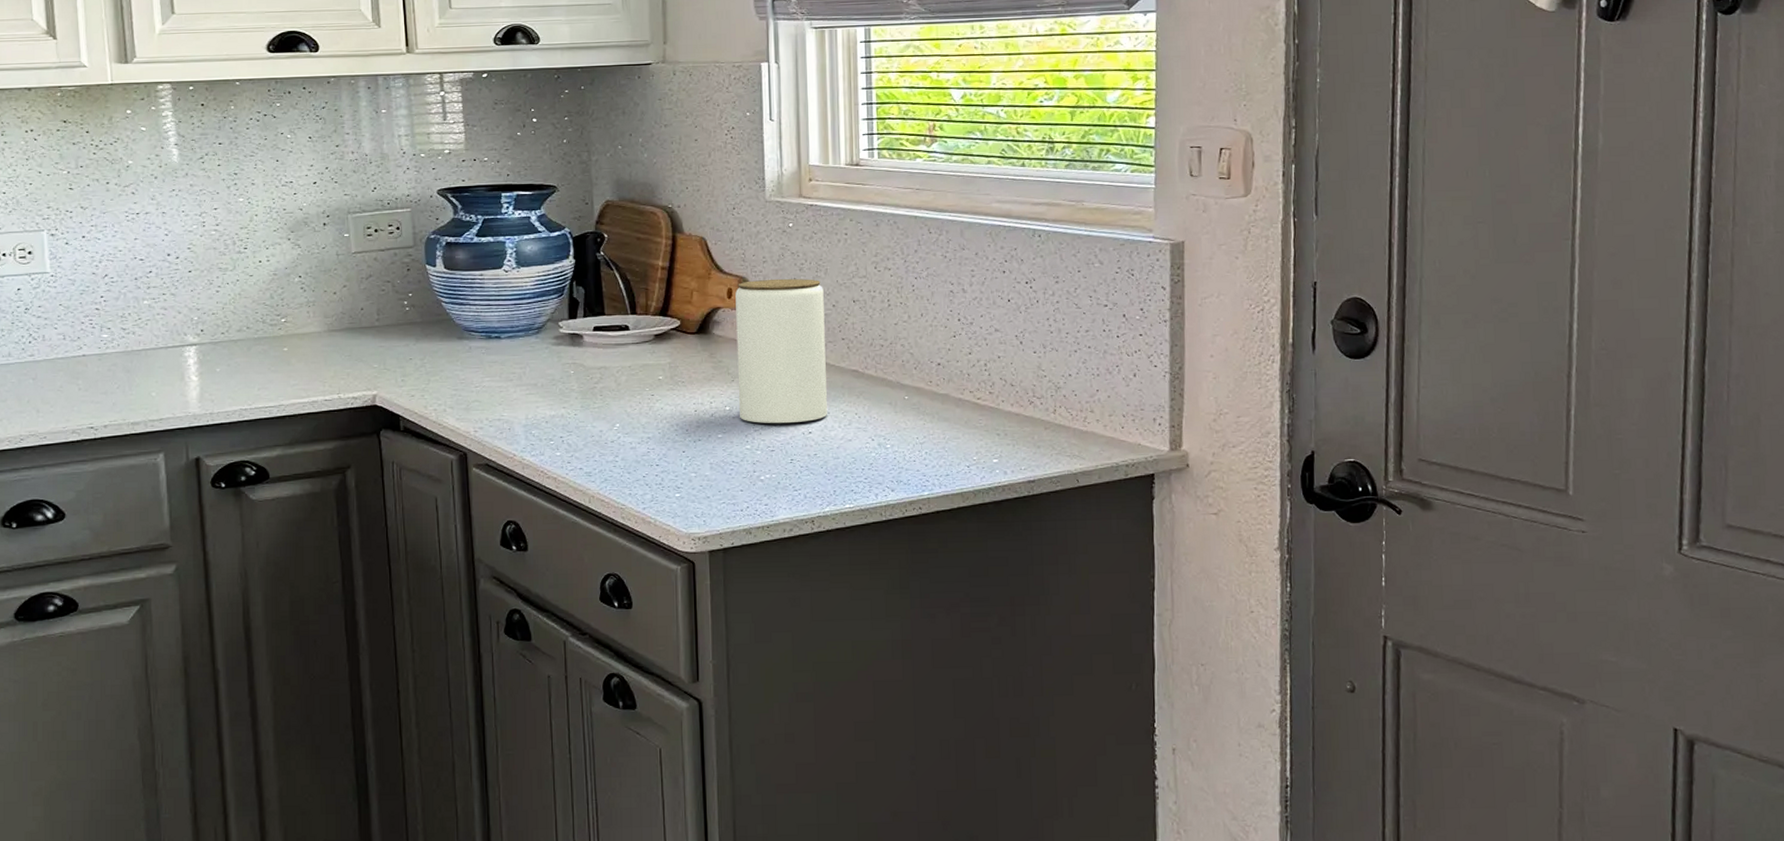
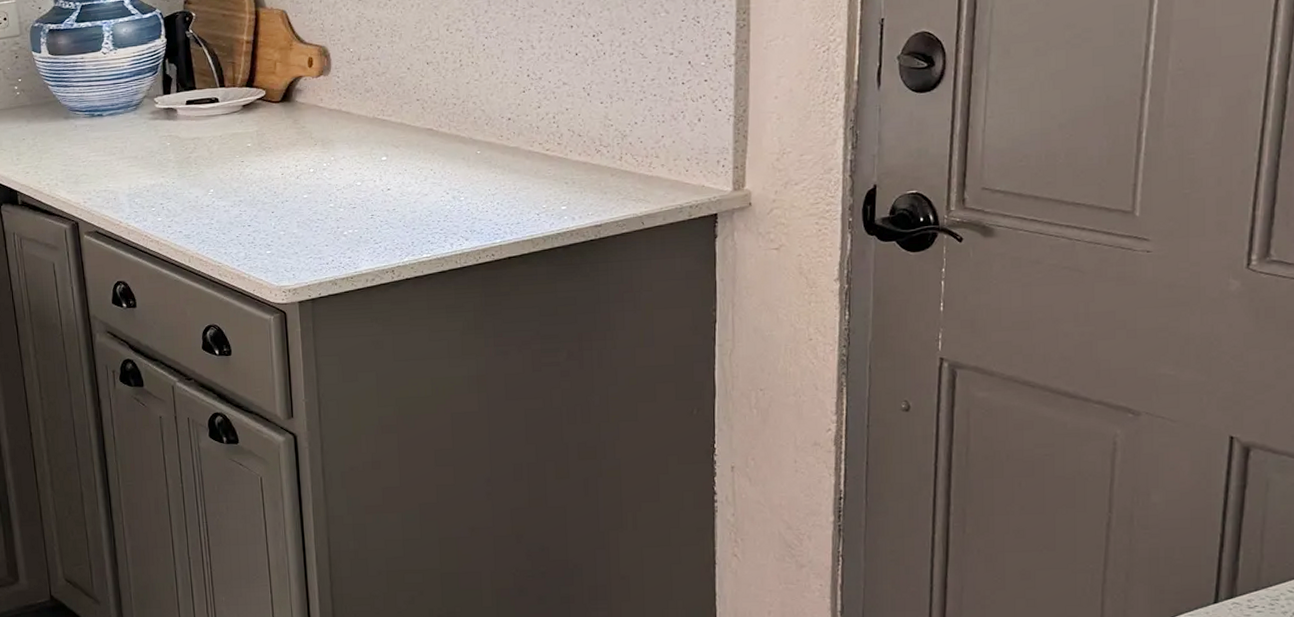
jar: present [735,278,827,424] -> none [316,44,404,183]

